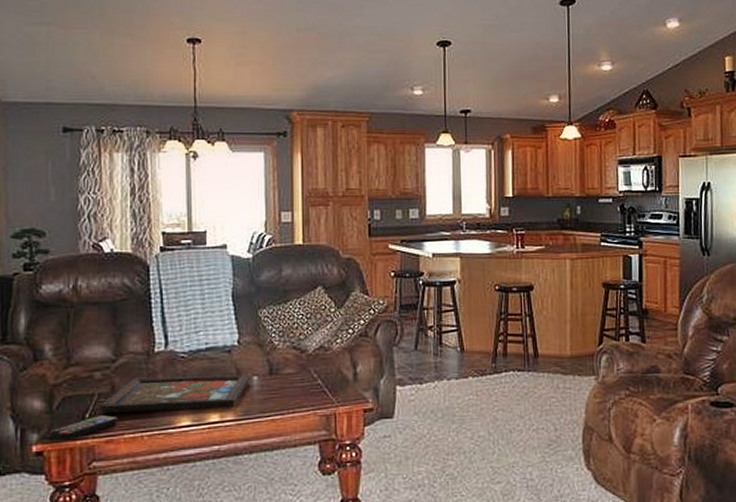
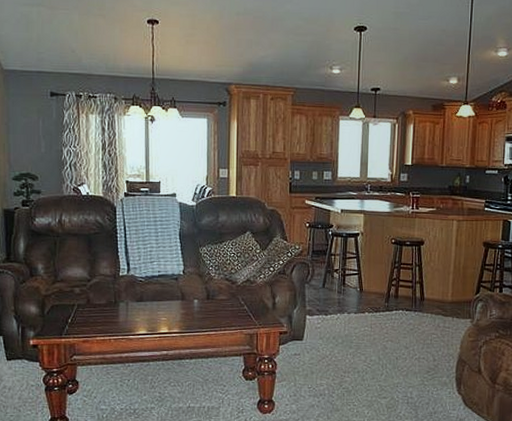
remote control: present [50,415,117,441] -> none [42,321,92,338]
framed painting: present [99,374,251,414] -> none [78,294,193,323]

